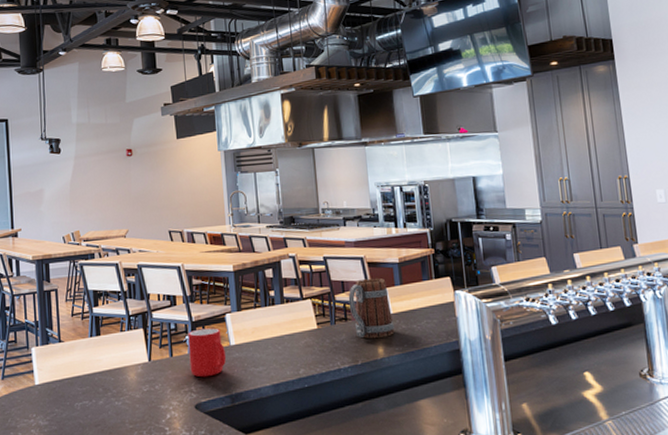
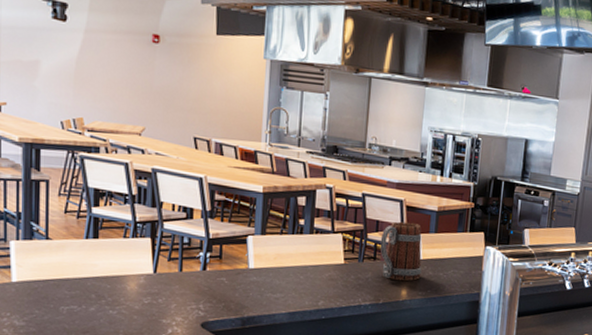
cup: present [188,328,226,378] -> none [200,247,242,297]

